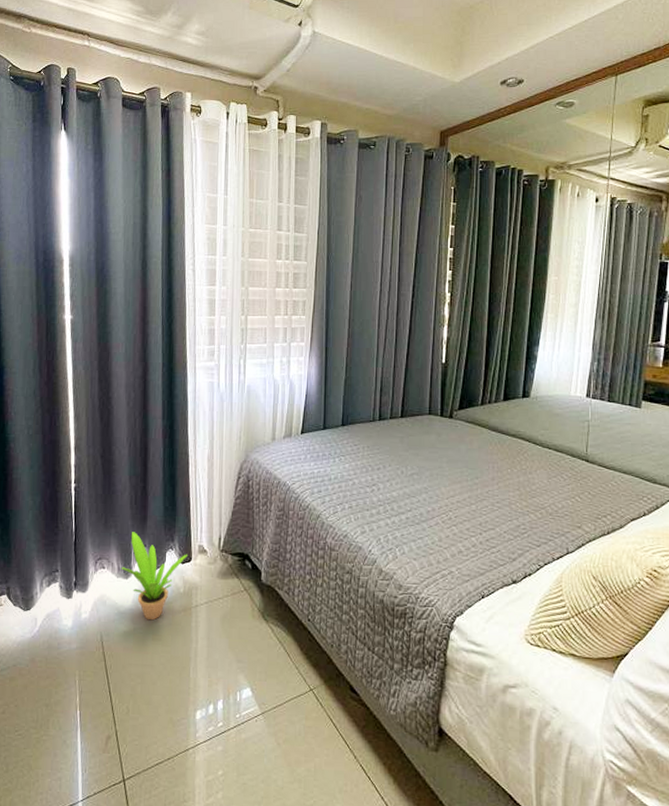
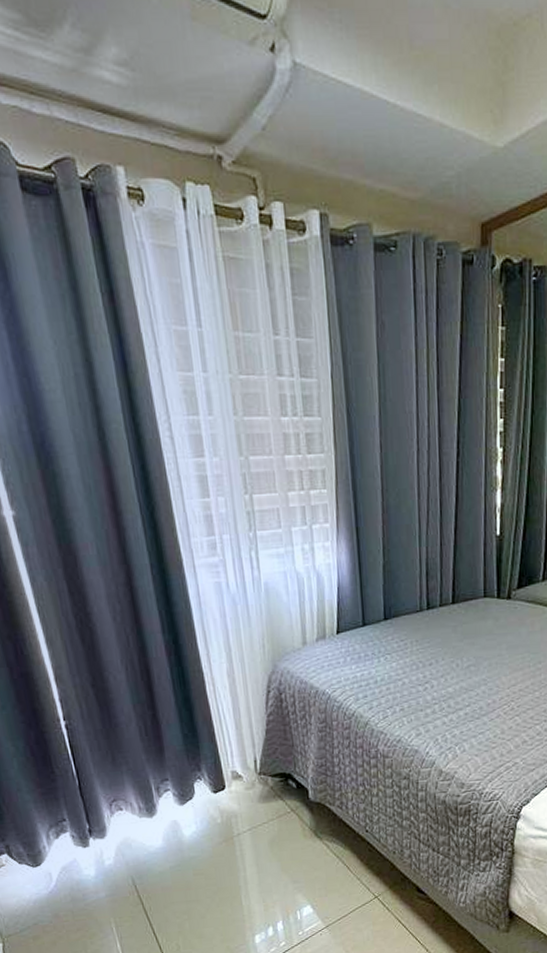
potted plant: present [121,532,187,621] -> none [142,766,220,857]

